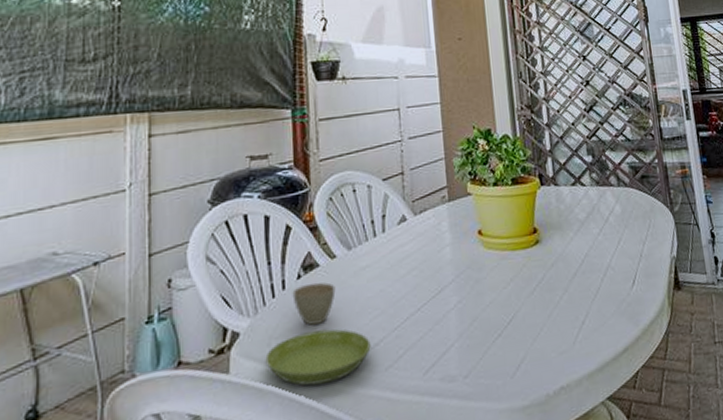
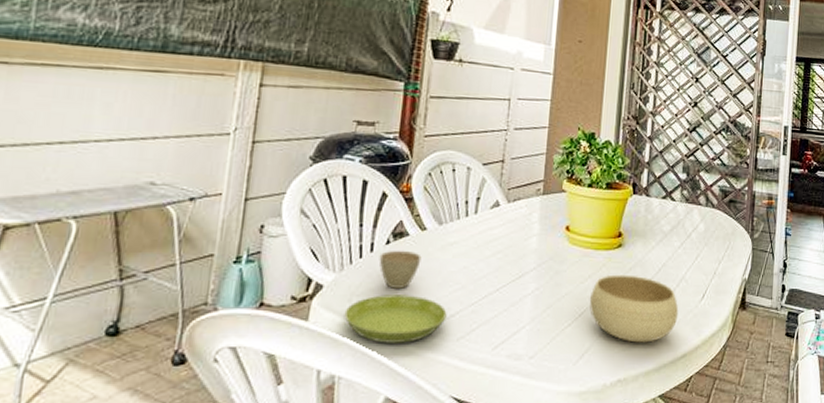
bowl: none [515,271,612,344] -> present [589,274,679,343]

